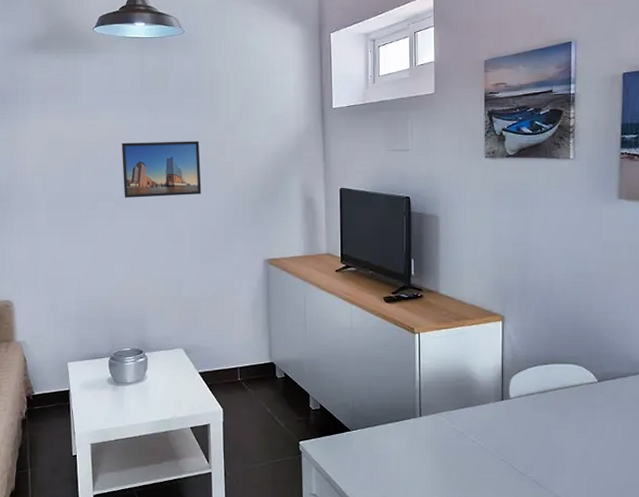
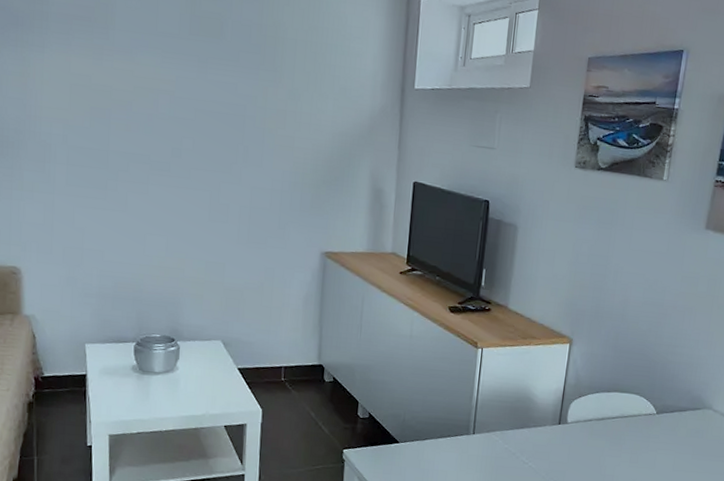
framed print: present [121,141,202,198] -> none [161,96,257,169]

